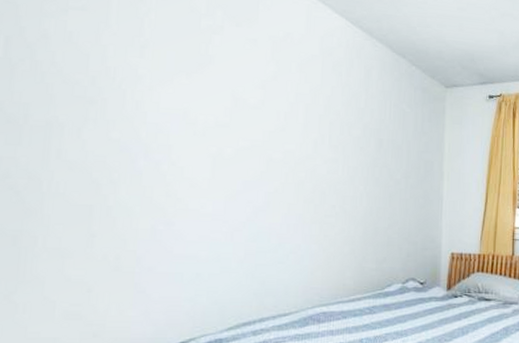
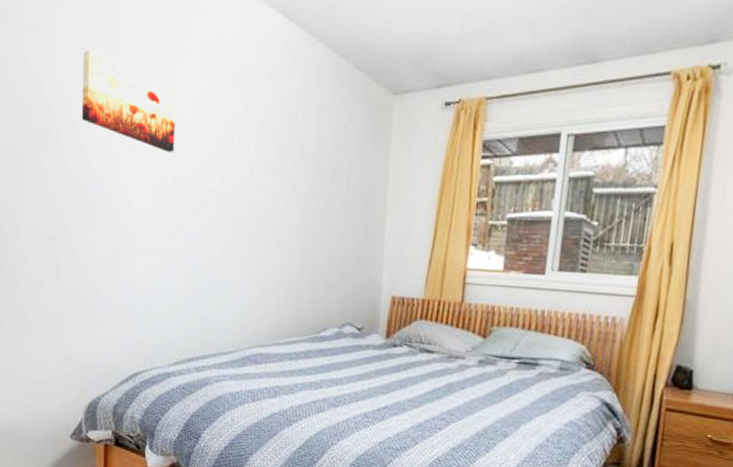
wall art: none [132,32,239,127] -> present [81,49,176,152]

